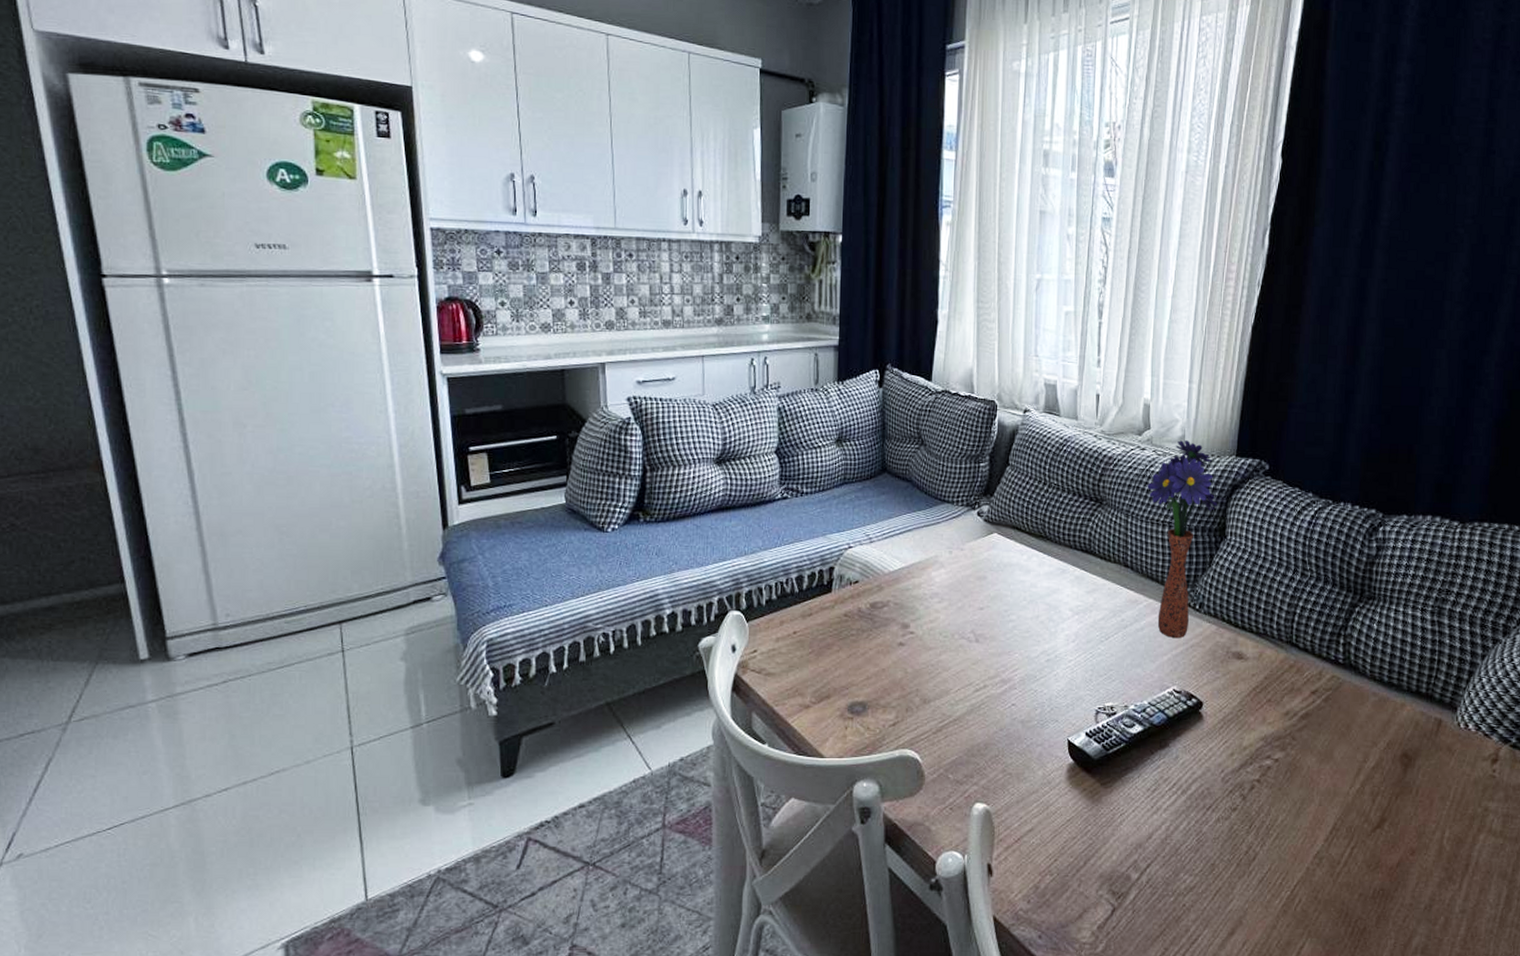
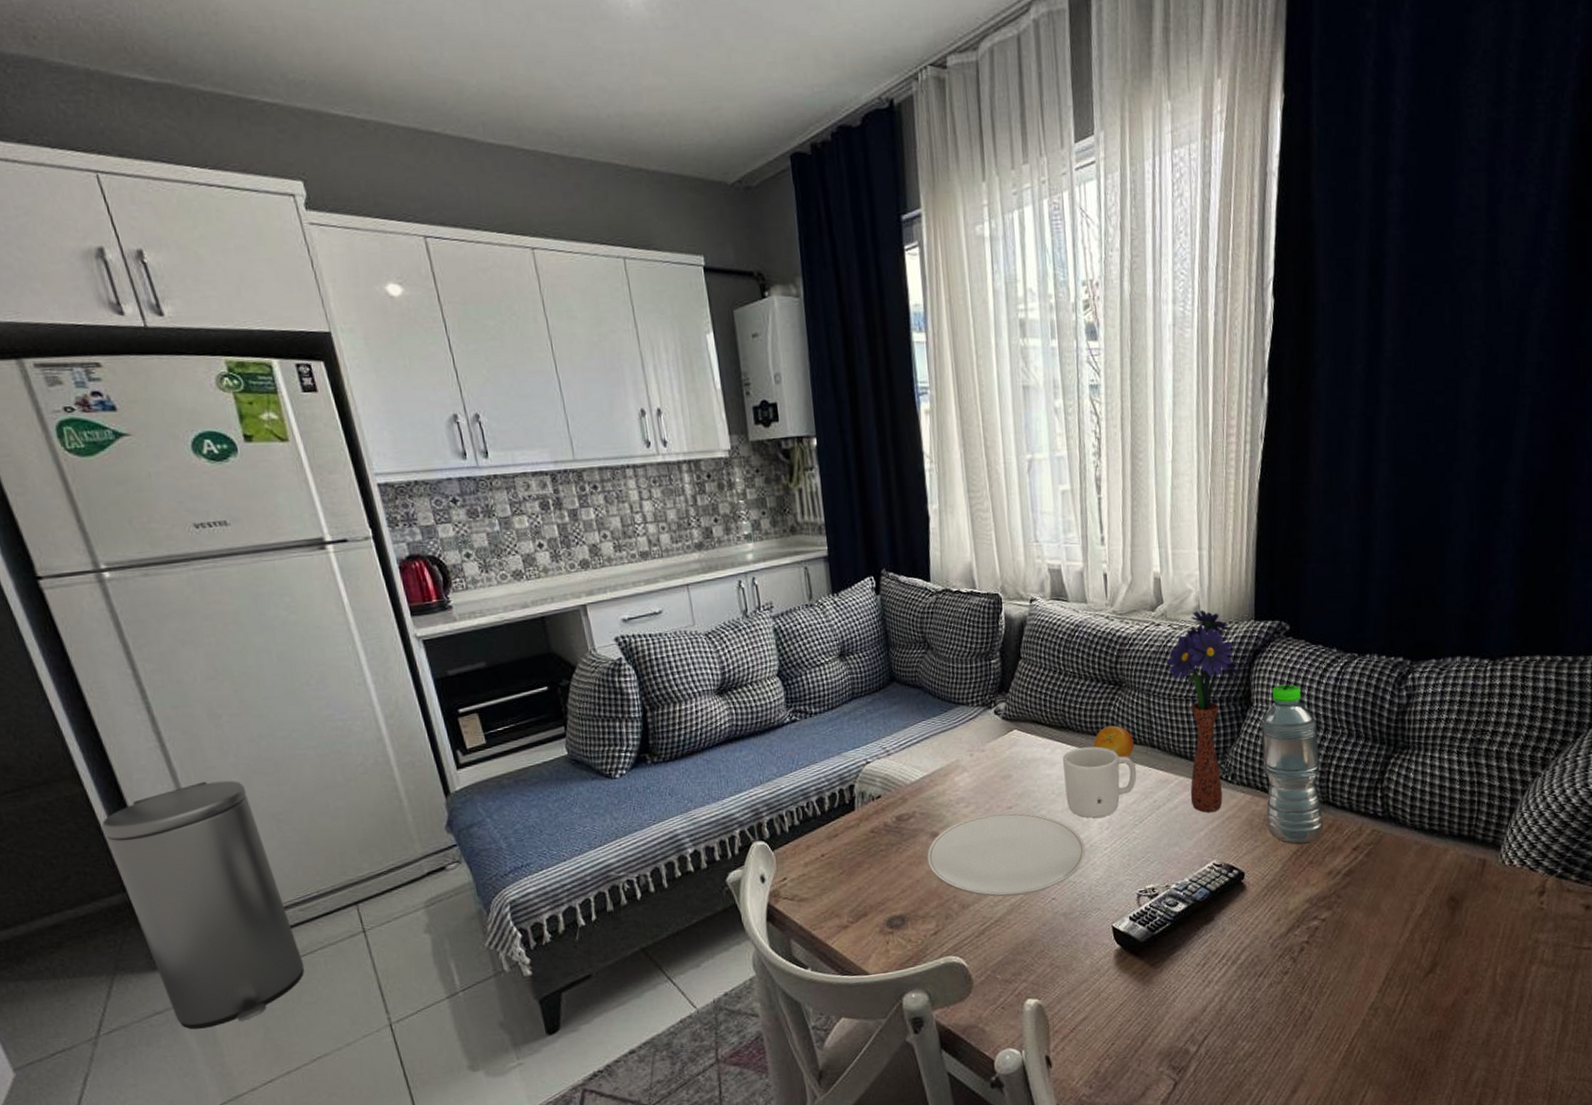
pedal bin: none [113,486,280,728] -> present [101,780,304,1029]
plate: none [896,612,1050,697] -> present [927,812,1085,897]
mug: none [1037,559,1108,629] -> present [1063,746,1137,818]
fruit: none [1069,541,1108,574] -> present [1093,725,1134,758]
water bottle: none [1229,521,1287,682] -> present [1261,684,1324,845]

